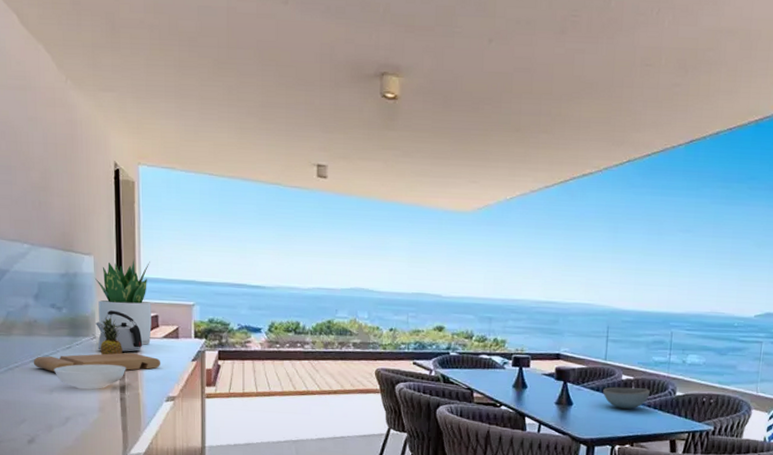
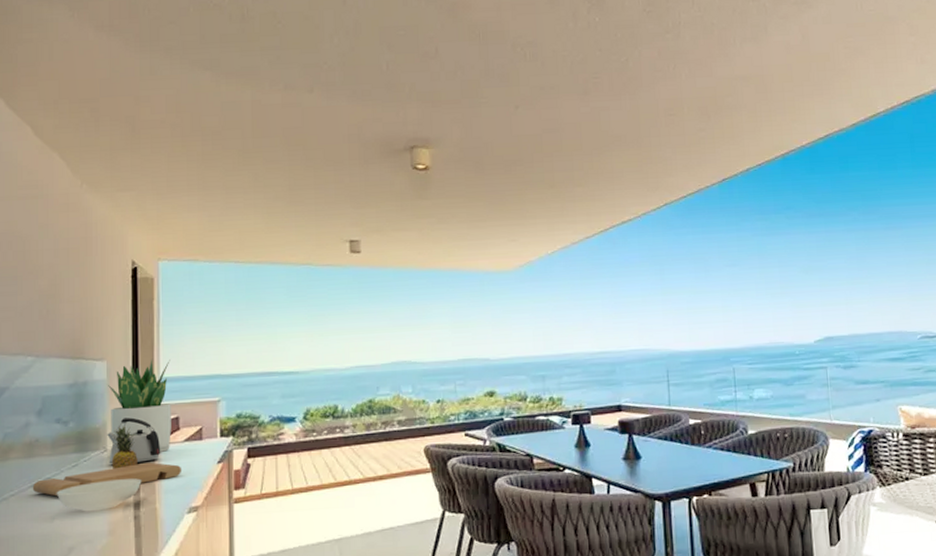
bowl: present [603,386,650,410] -> none [671,431,721,456]

